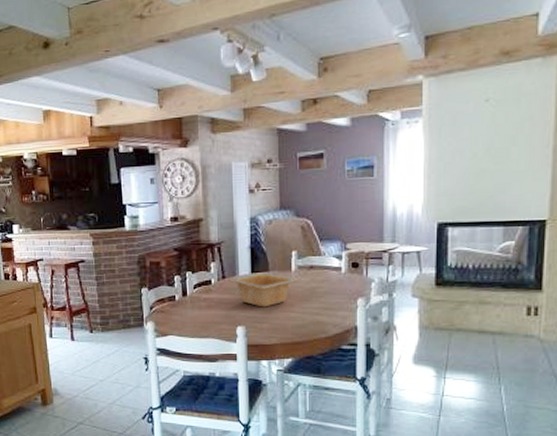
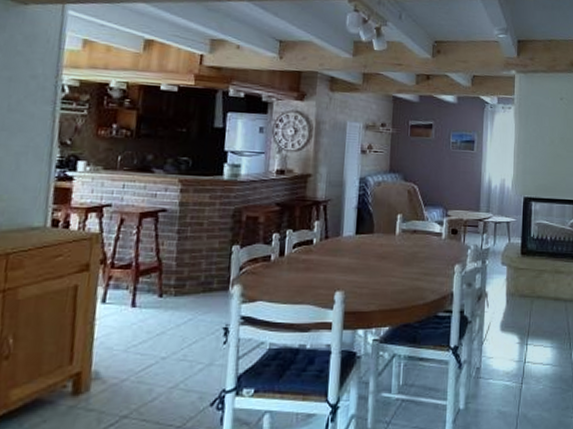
serving bowl: present [228,272,299,307] -> none [331,234,402,271]

